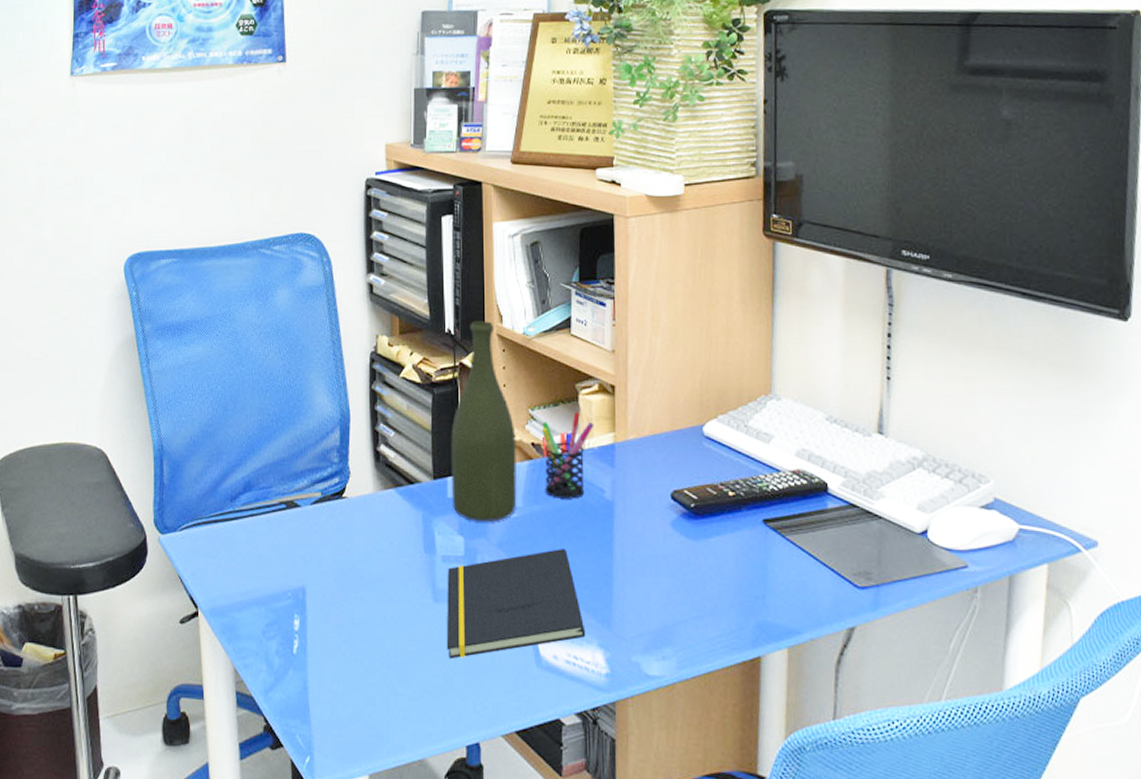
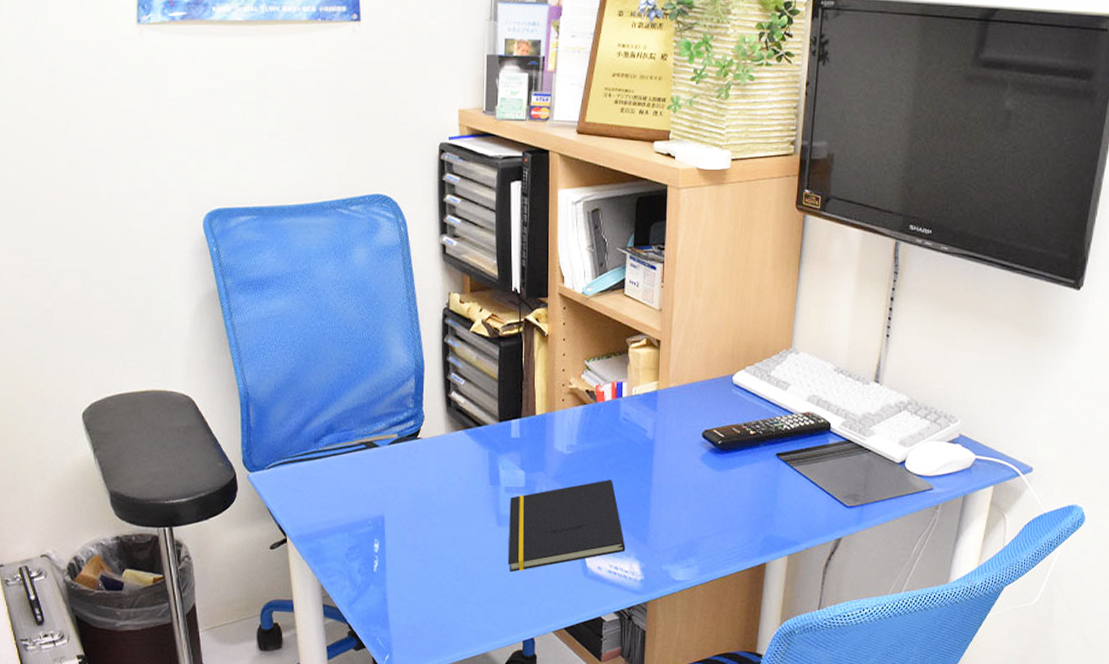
bottle: present [451,321,517,523] -> none [515,281,573,459]
pen holder: present [541,411,594,499] -> none [595,362,641,438]

